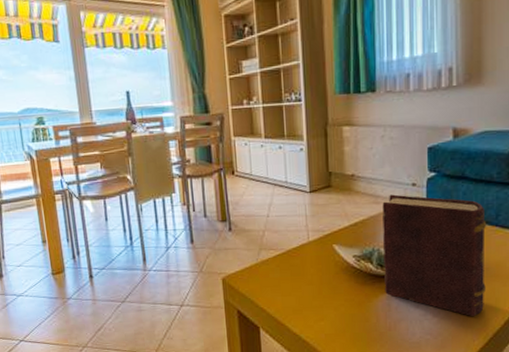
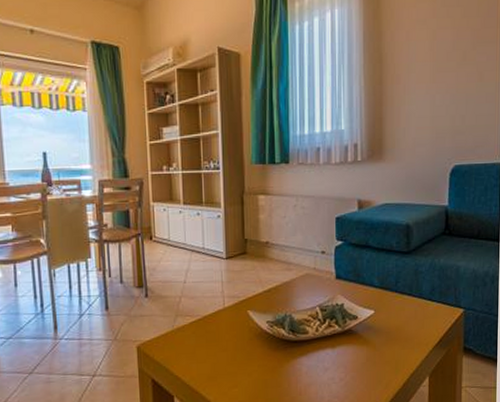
diary: present [382,194,487,316] -> none [294,261,388,379]

